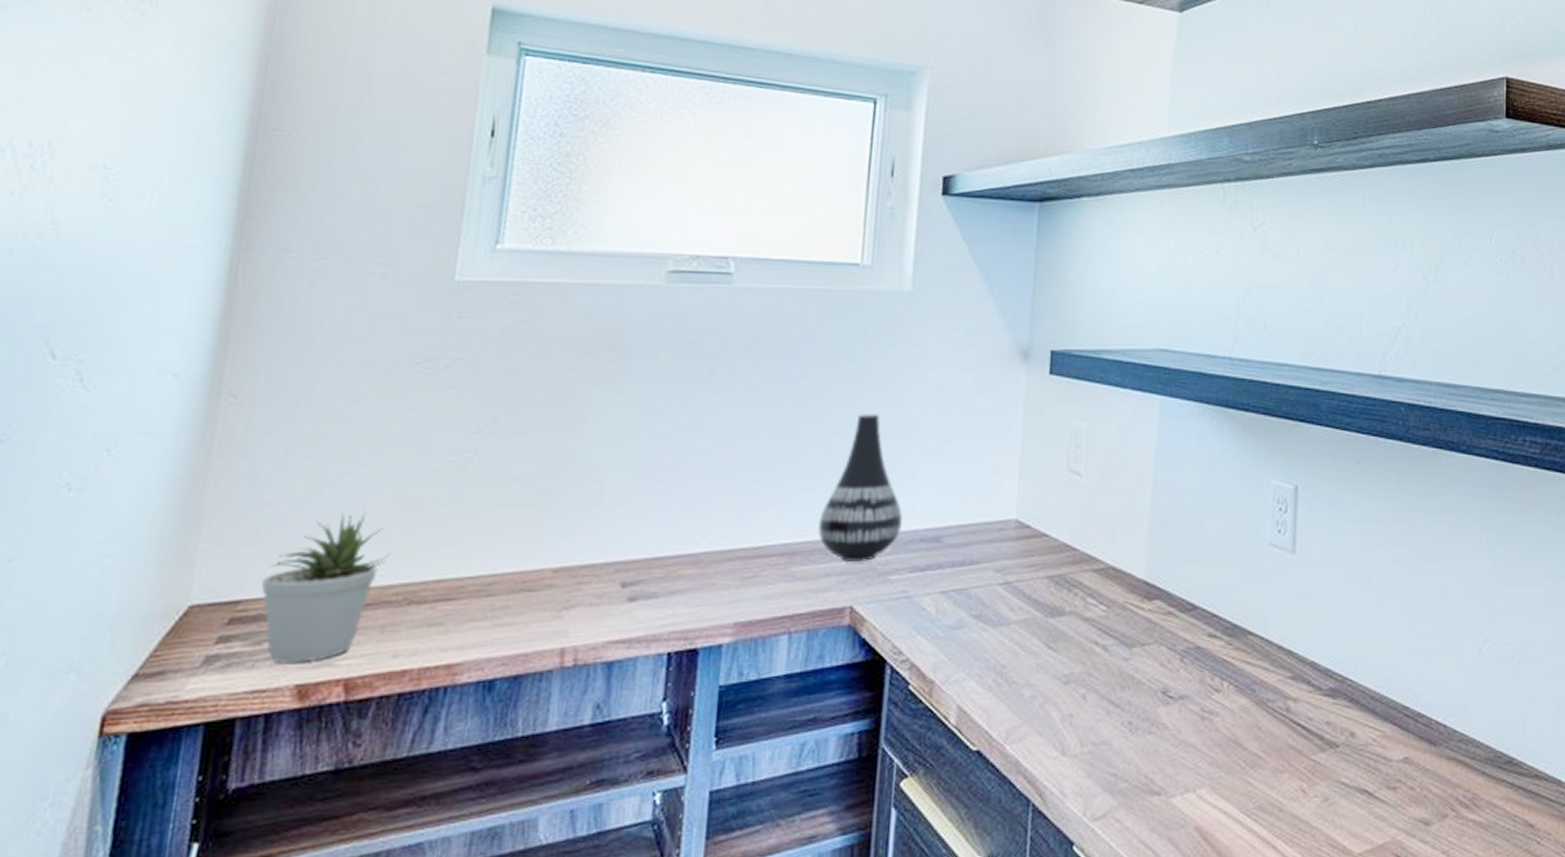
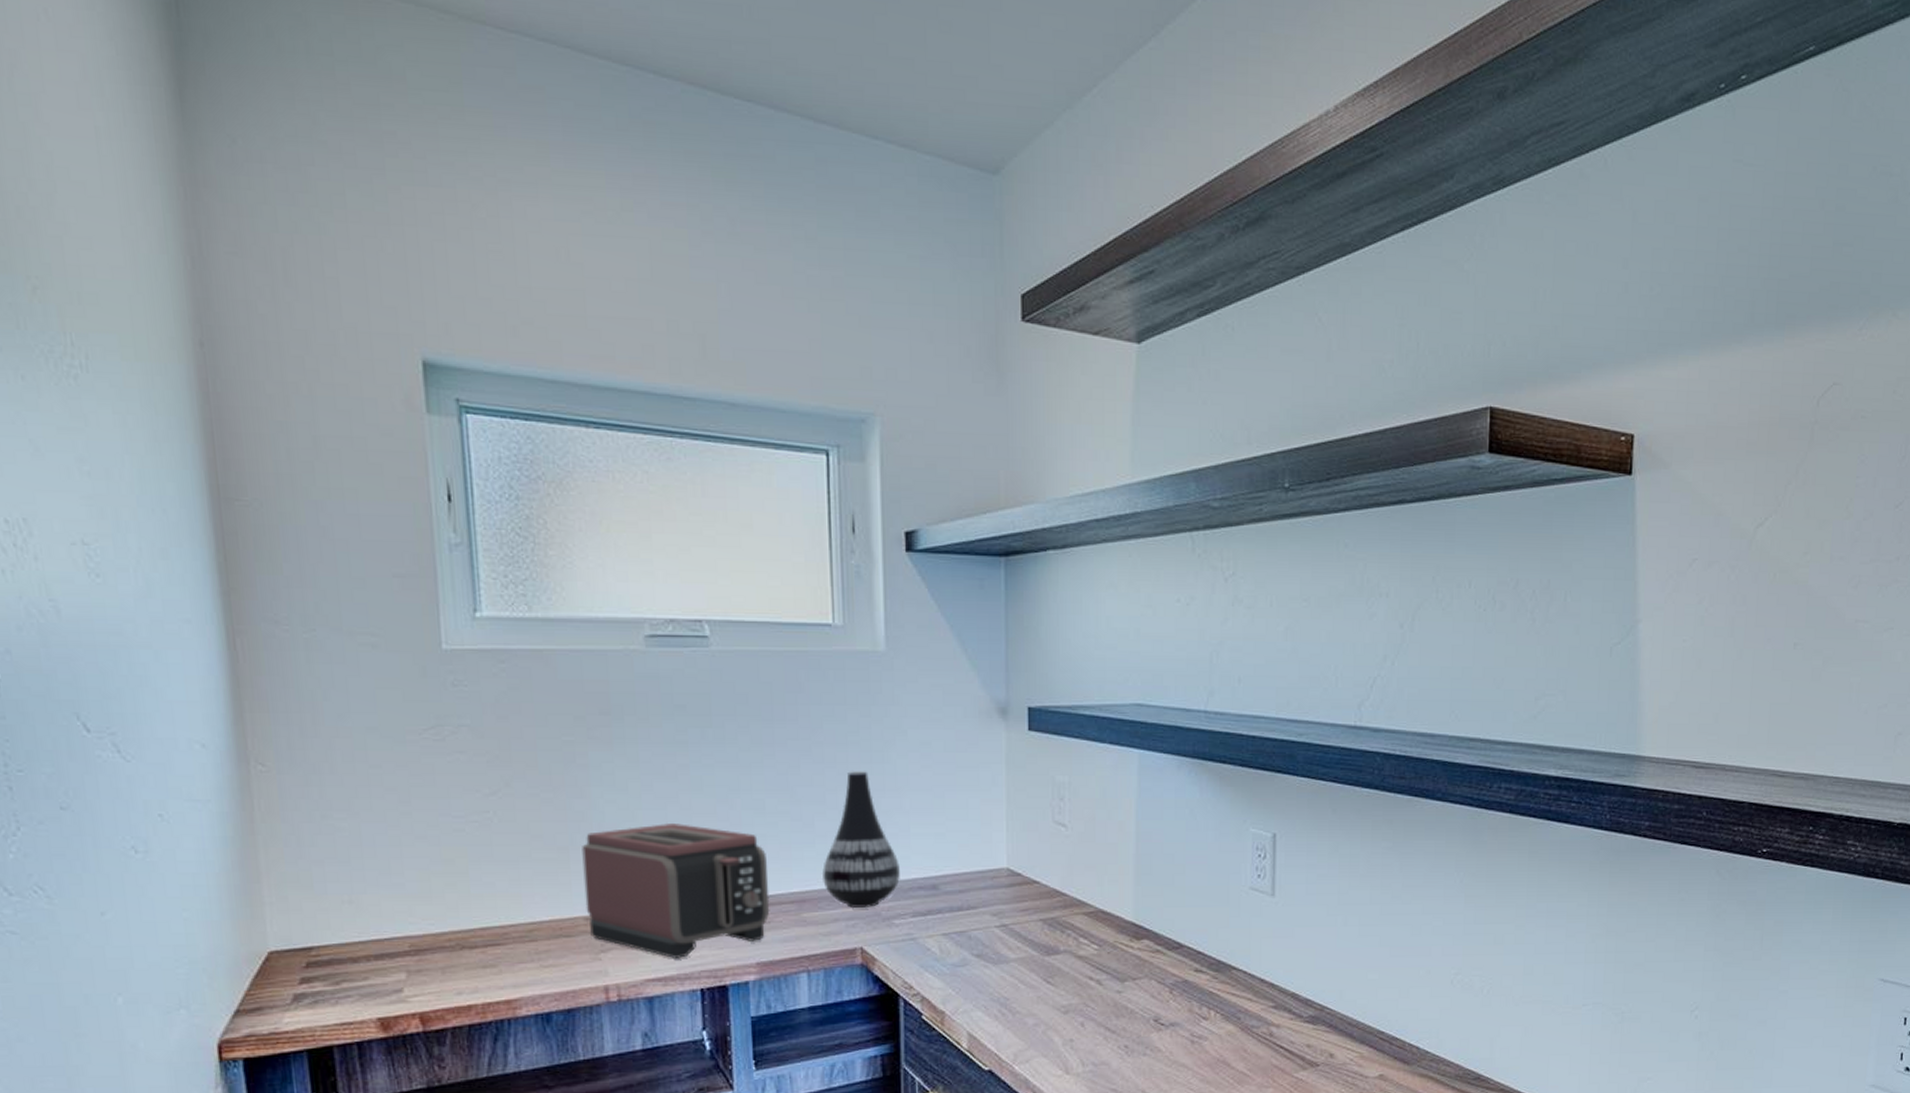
potted plant: present [261,511,391,663] -> none [328,868,436,1000]
toaster: none [555,466,761,617] -> present [582,823,770,958]

